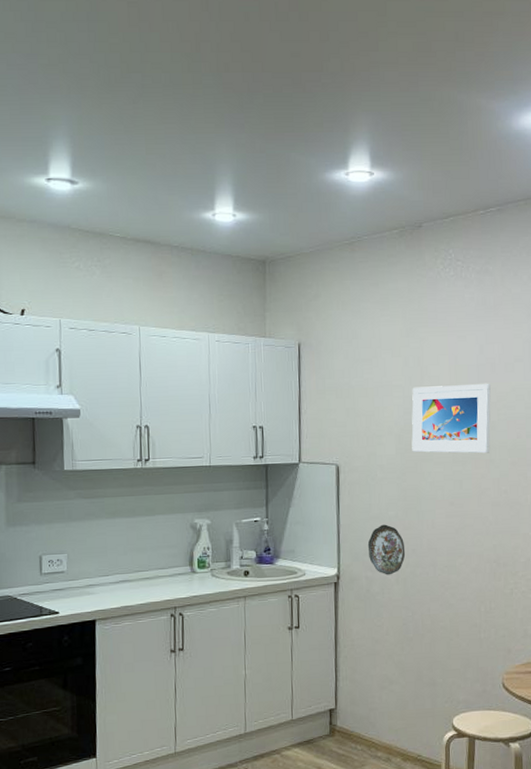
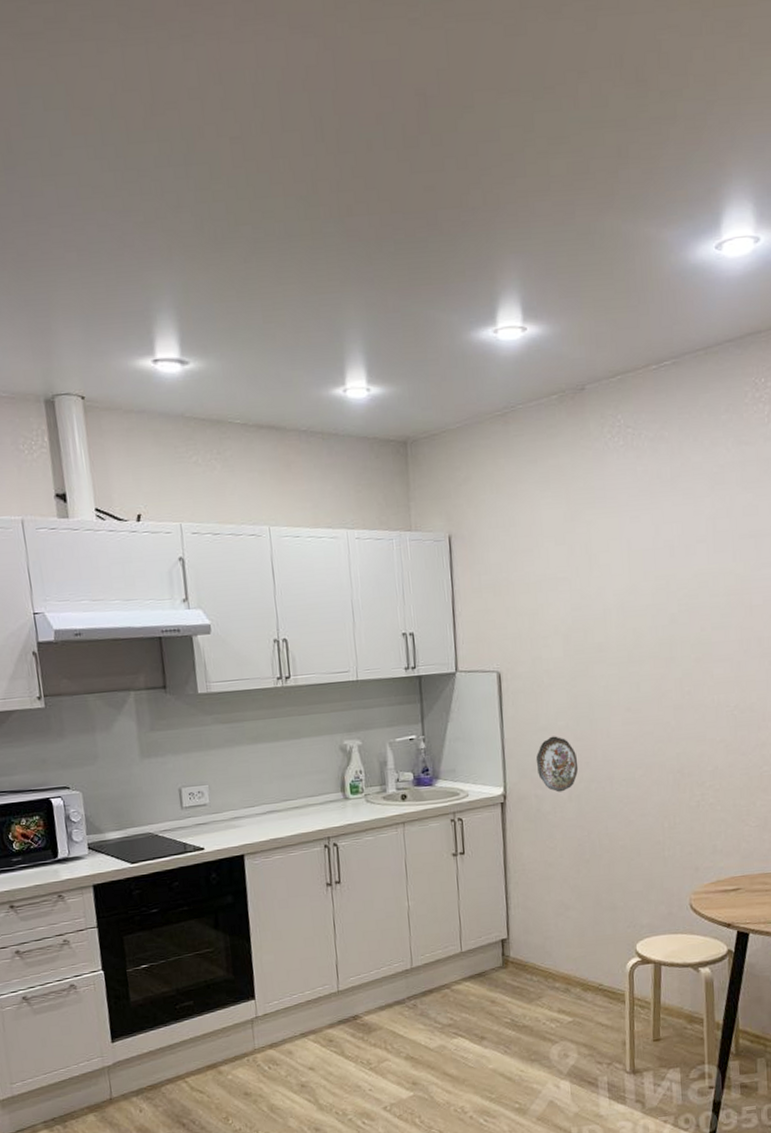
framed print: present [411,383,491,454] -> none [579,569,671,654]

